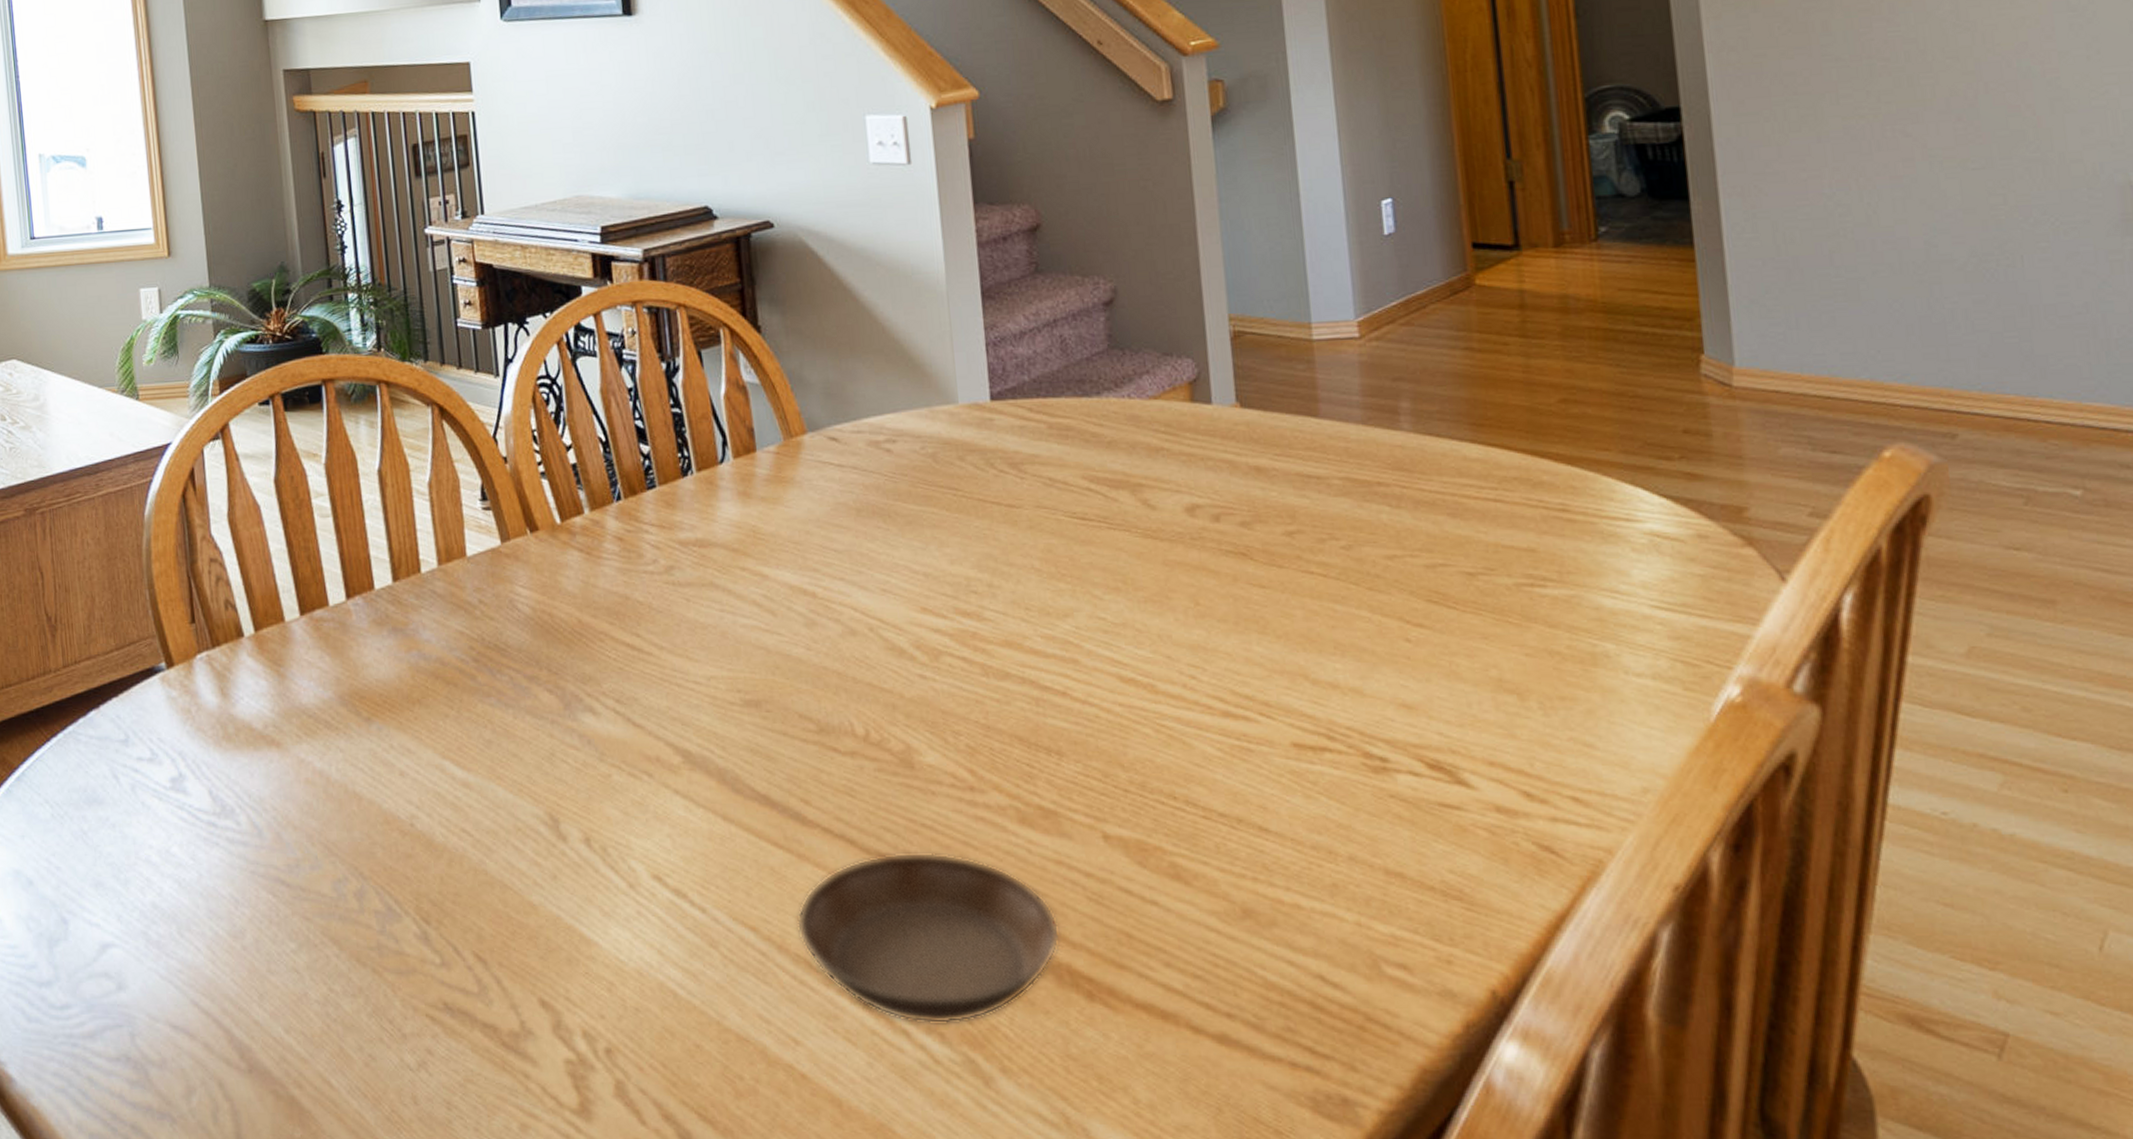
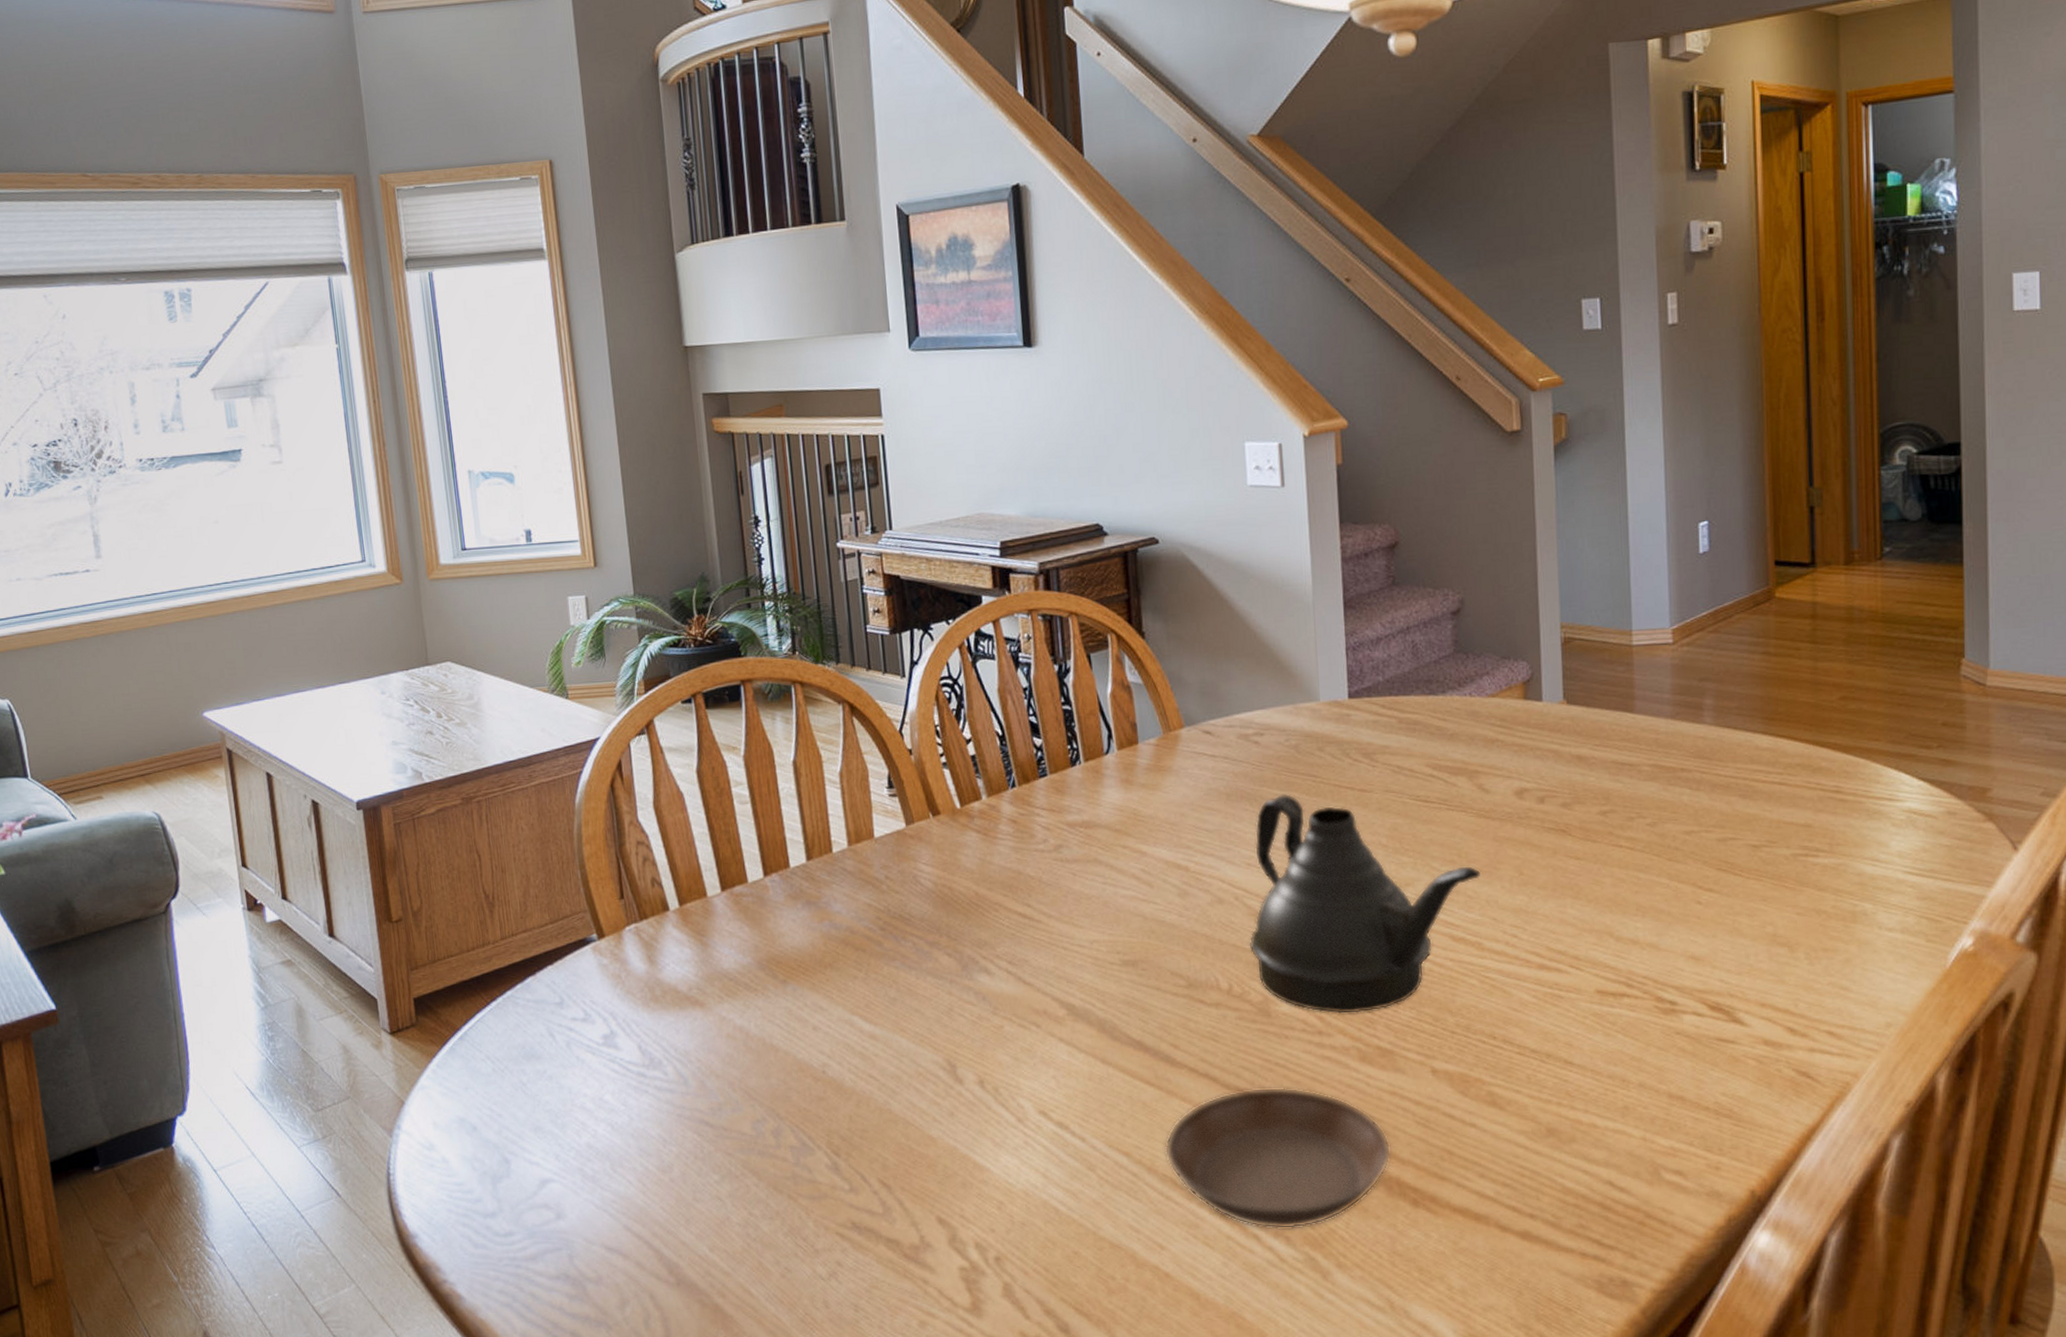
teapot: none [887,510,1150,766] -> present [1249,794,1480,1014]

